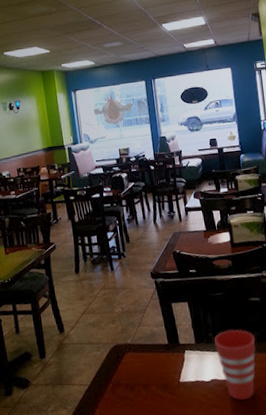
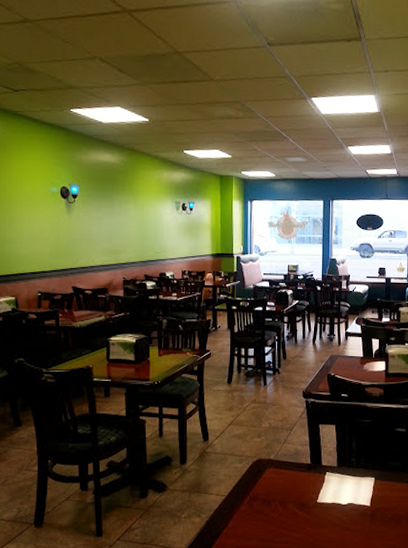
cup: present [214,329,256,400] -> none [356,457,395,526]

